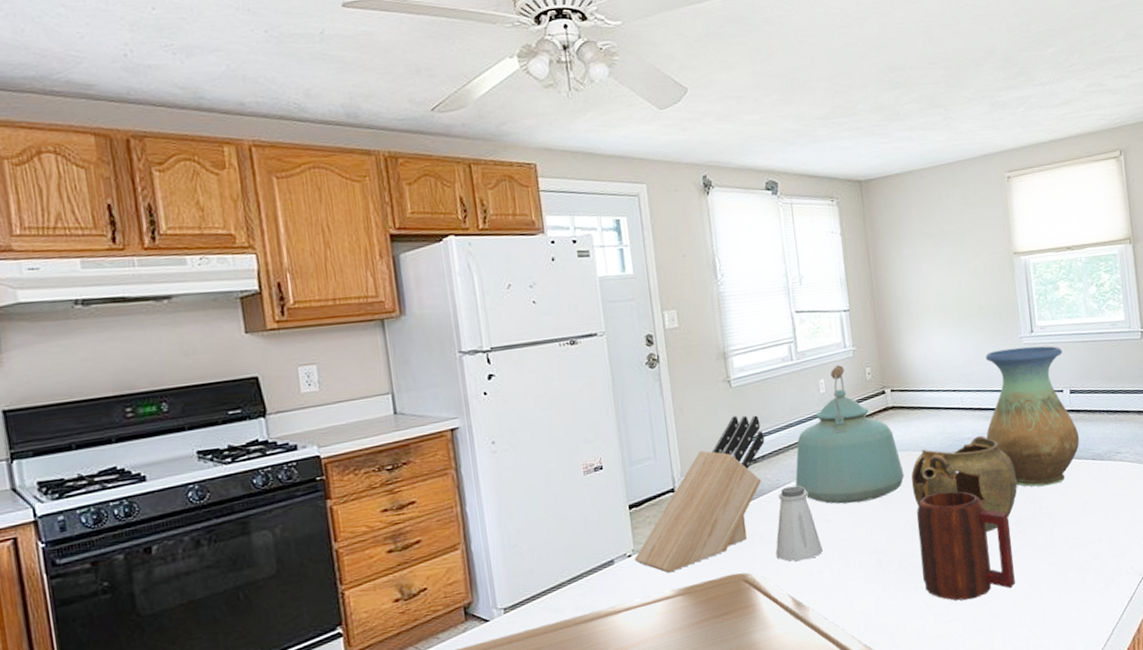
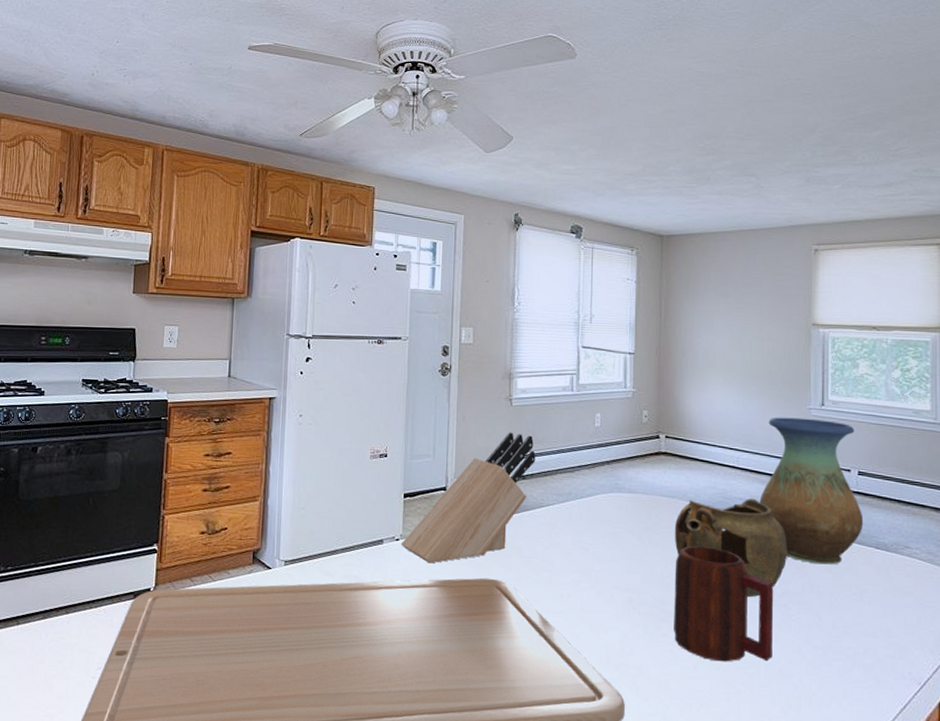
saltshaker: present [775,486,823,562] -> none [530,508,576,582]
kettle: present [795,364,905,504] -> none [559,402,668,539]

